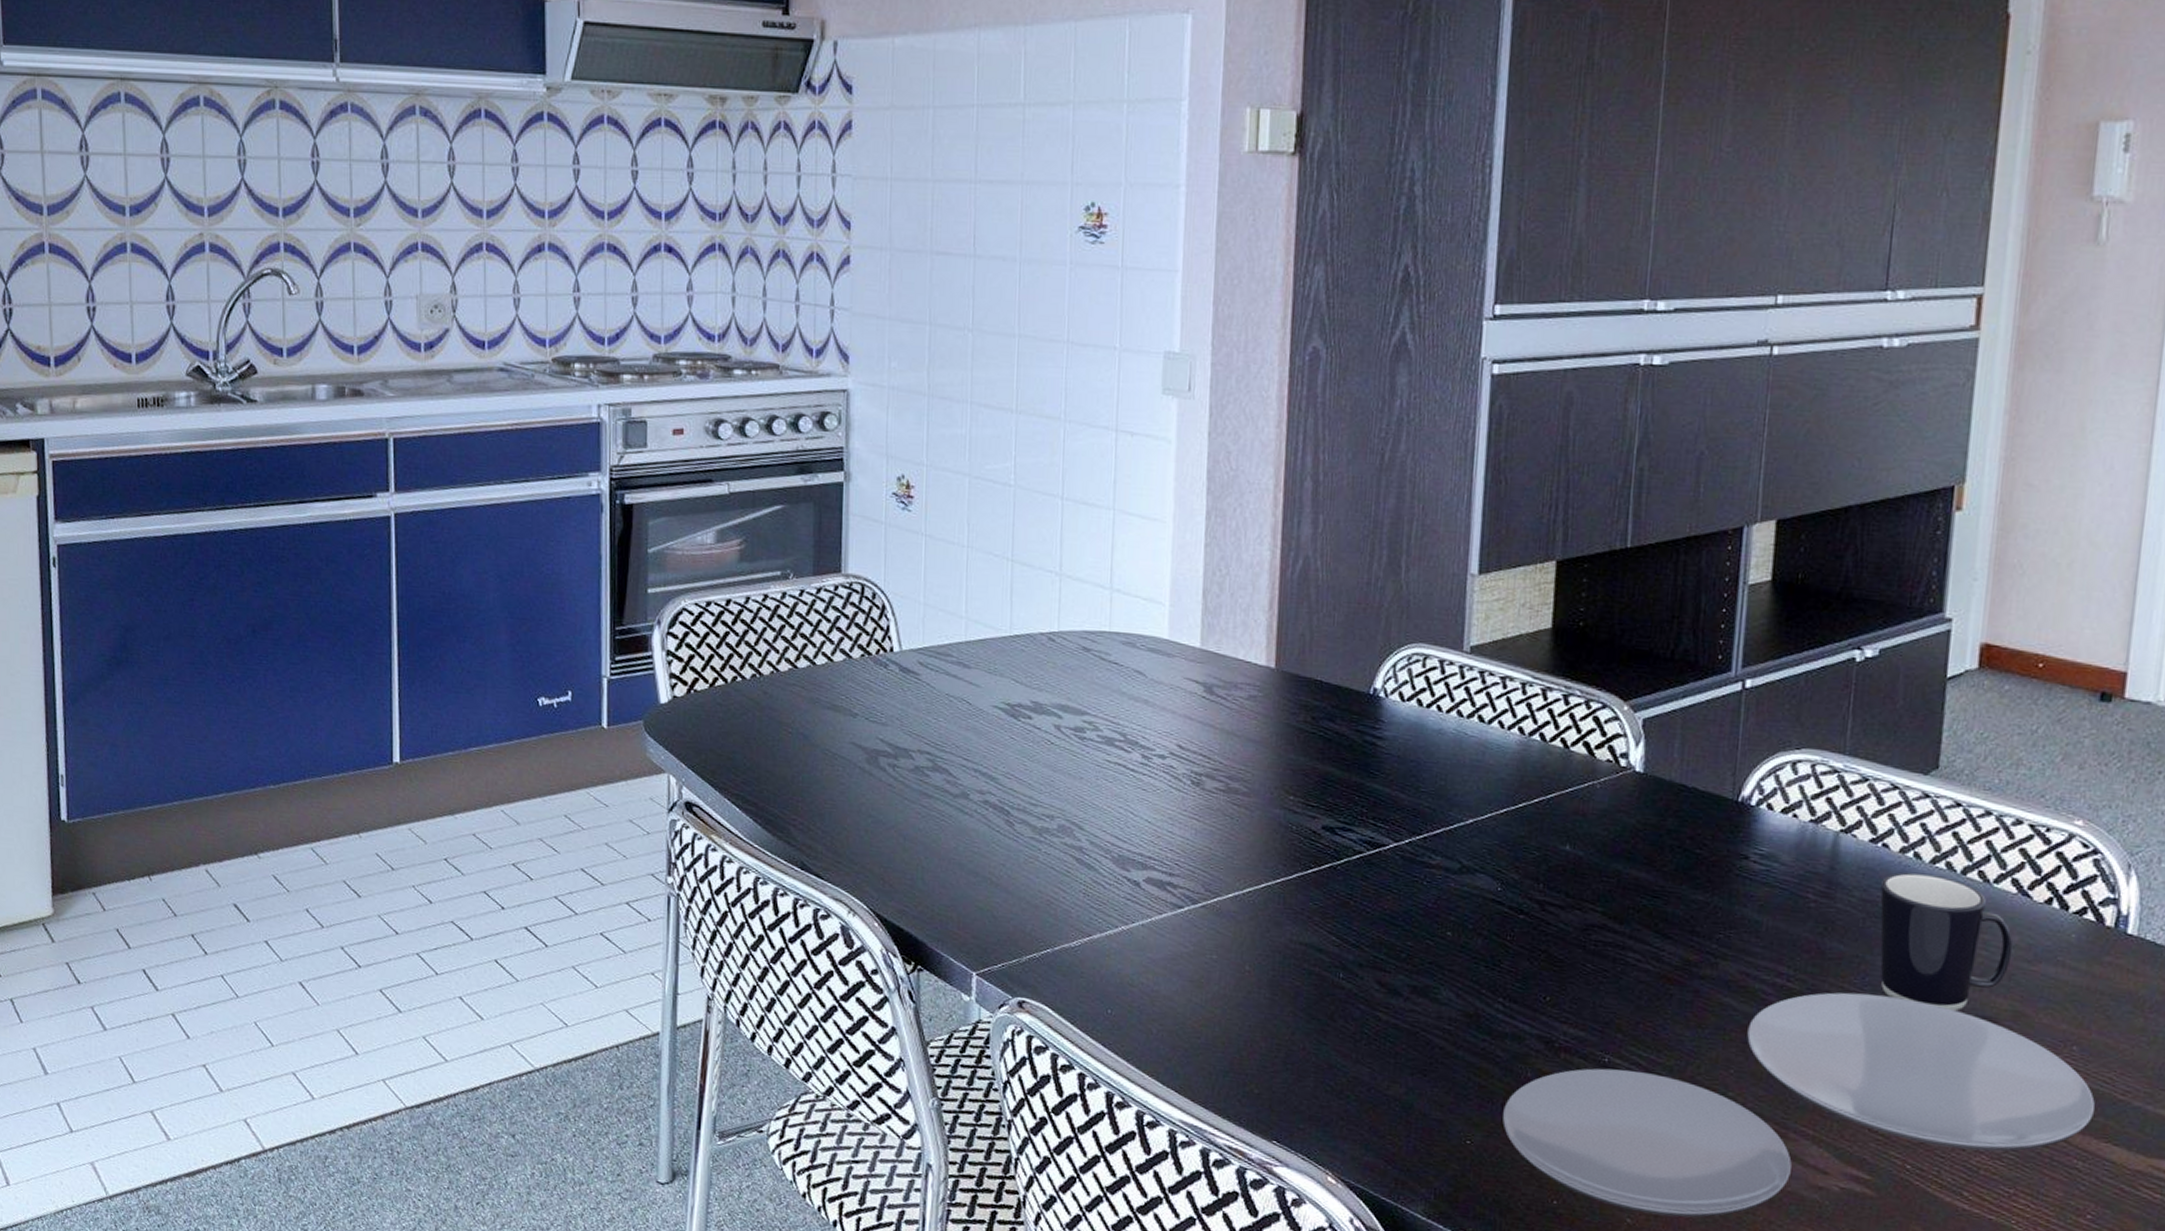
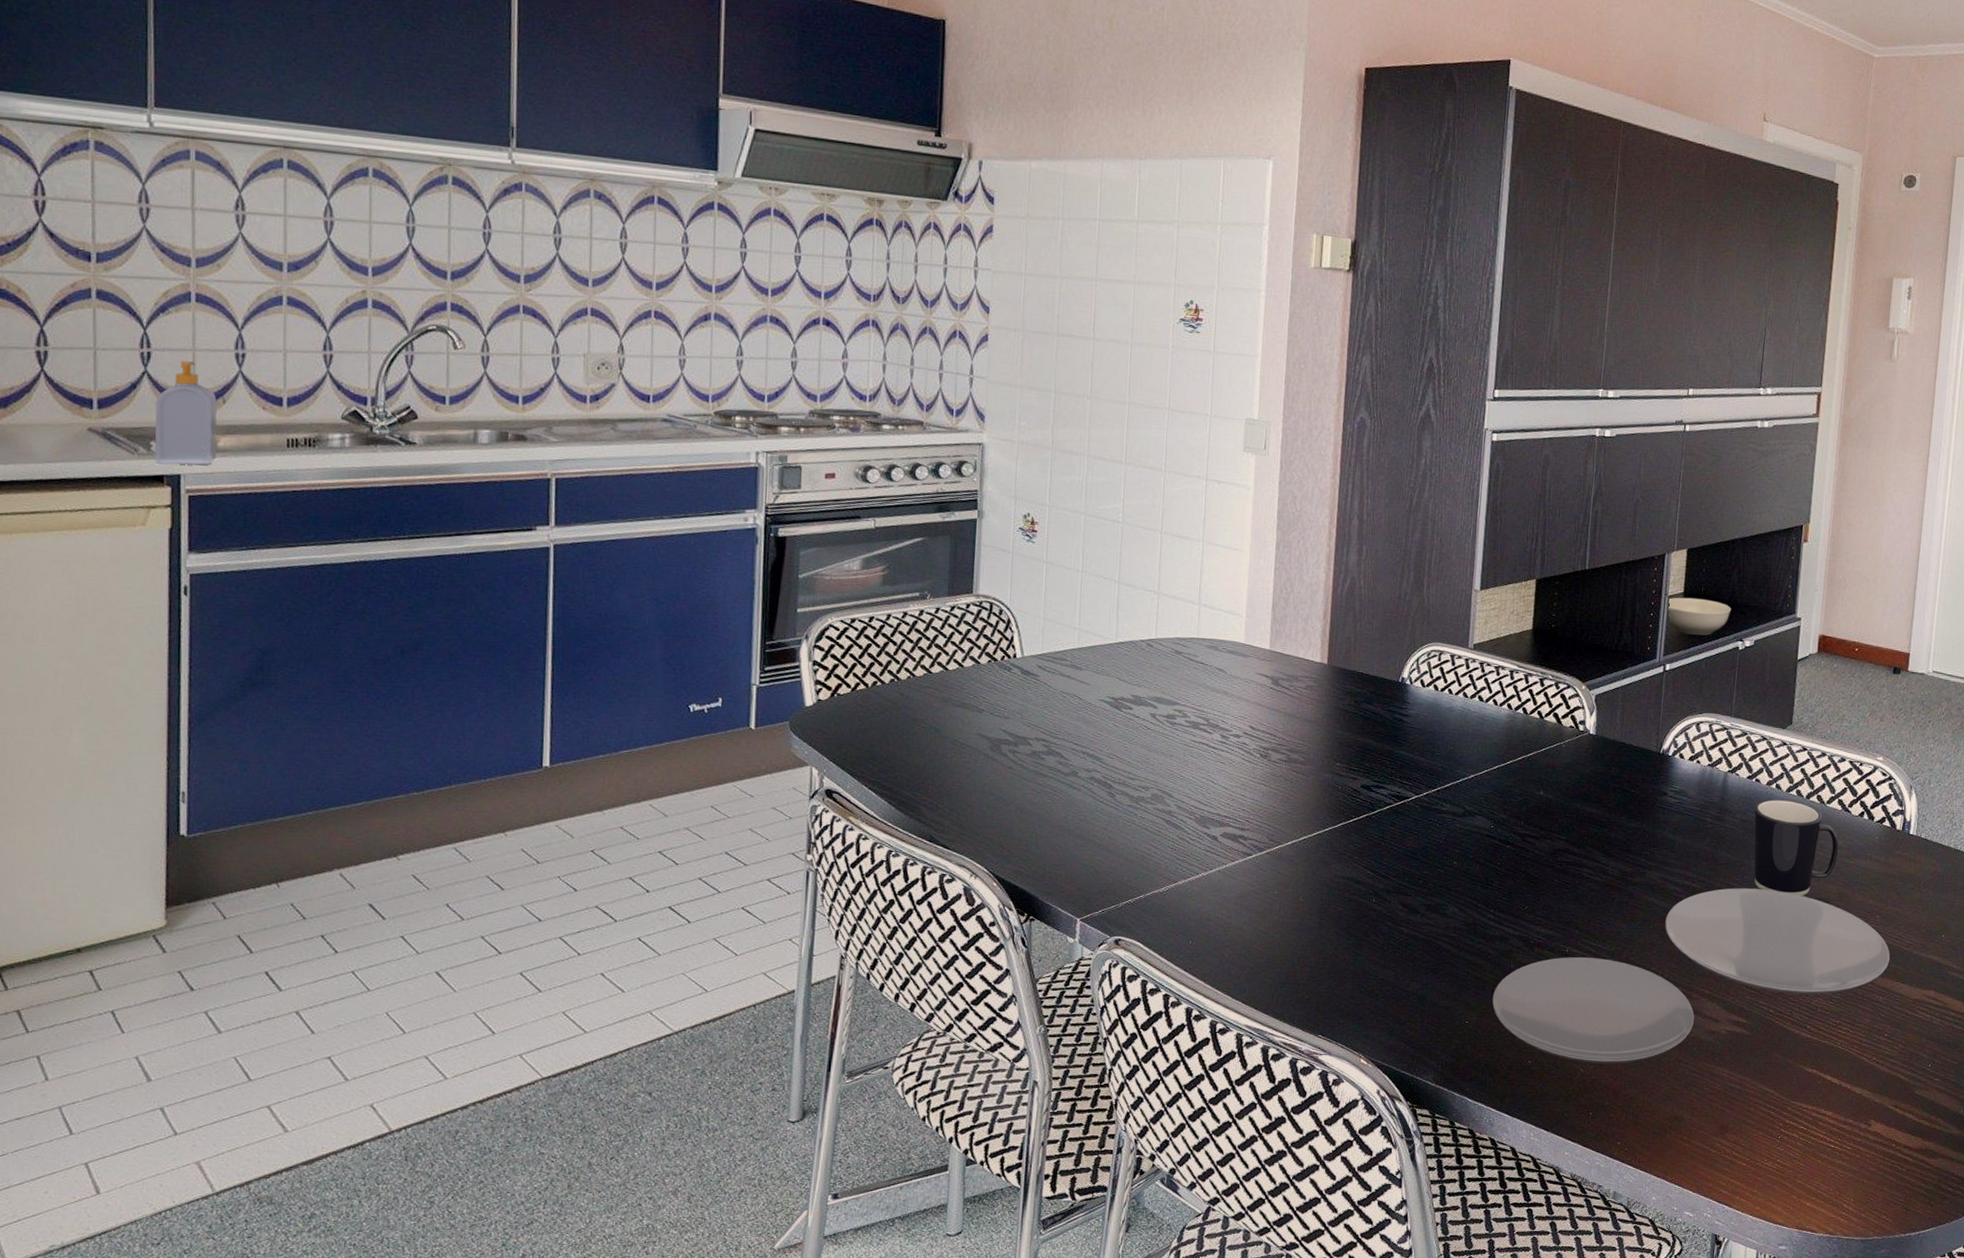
soap bottle: none [18,317,75,429] -> present [154,361,217,466]
bowl: none [1746,587,1845,641] -> present [1667,597,1732,636]

